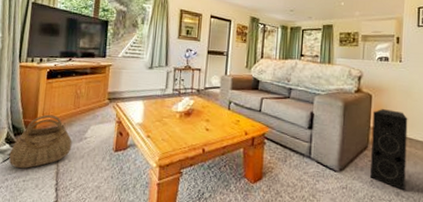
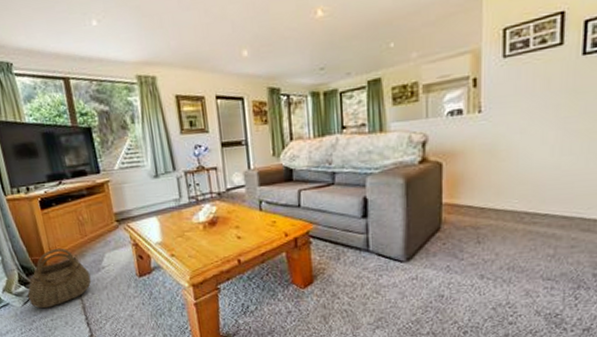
speaker: present [370,109,408,191] -> none [444,177,493,272]

